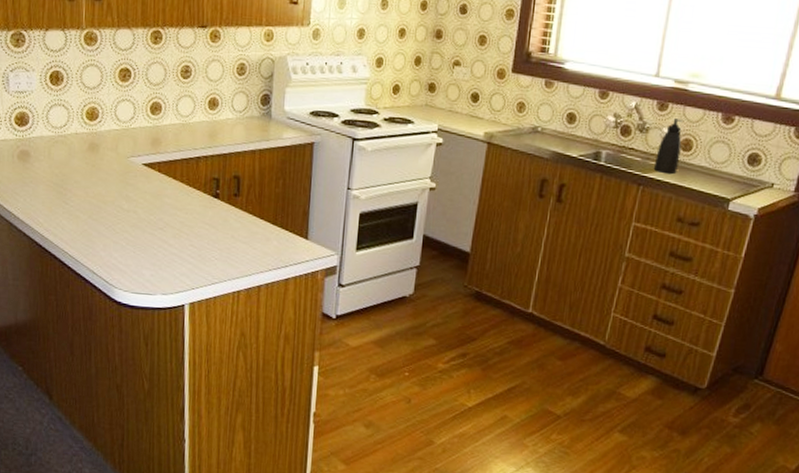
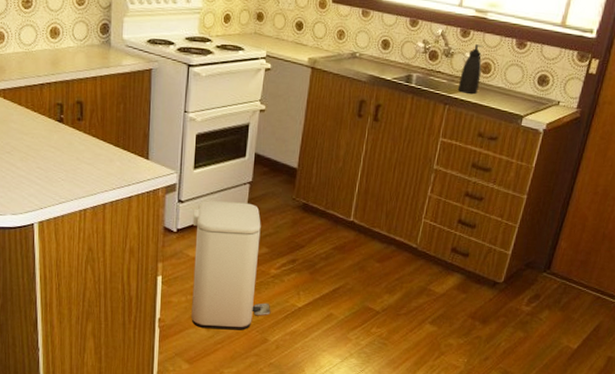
pedal bin: none [349,285,438,430] -> present [191,201,271,330]

